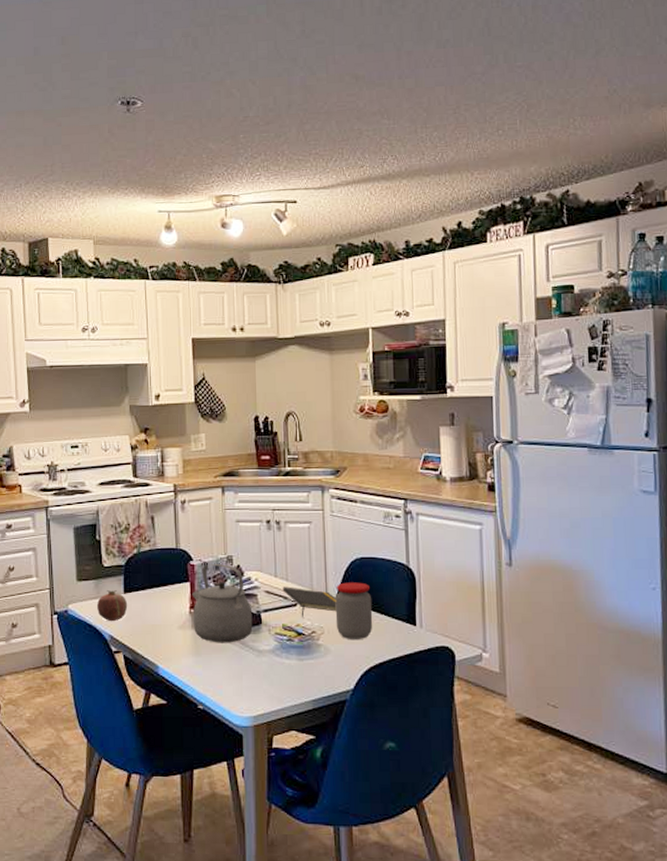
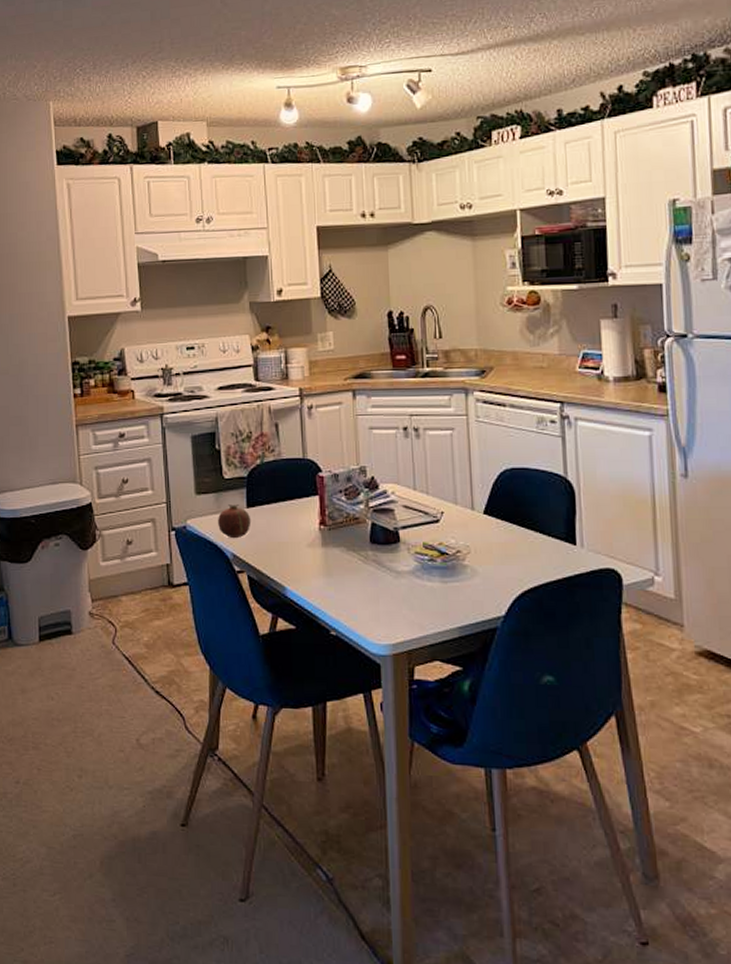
tea kettle: present [192,564,253,643] -> none [322,476,390,563]
notepad: present [282,586,337,617] -> none [422,501,484,535]
jar: present [335,582,373,639] -> none [482,496,527,560]

